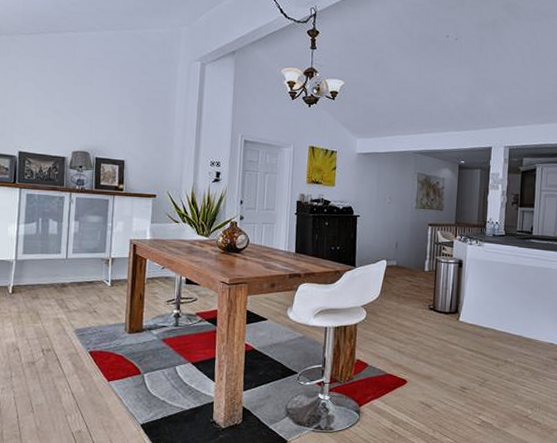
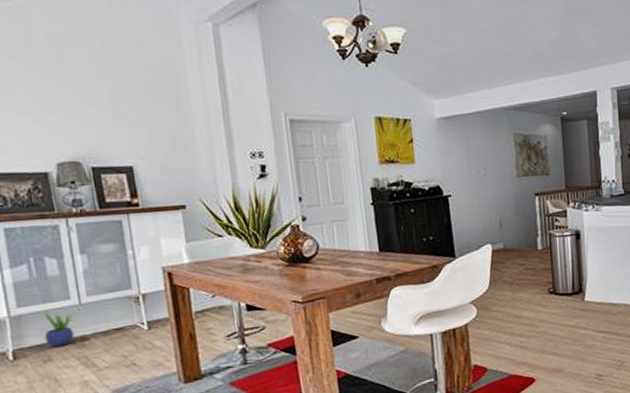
potted plant: none [36,260,61,288] -> present [44,312,75,347]

